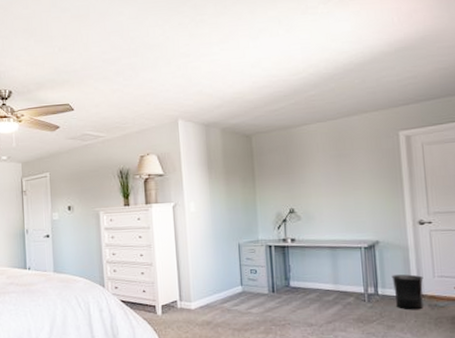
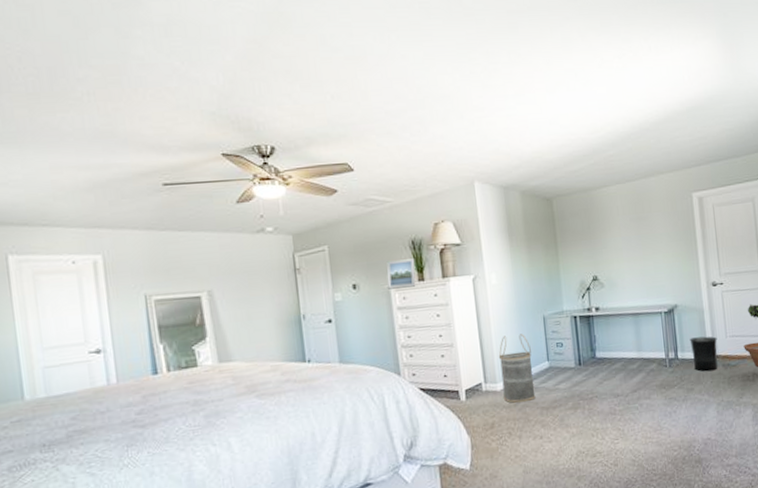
picture frame: none [97,186,122,212] -> present [386,258,416,289]
basket: none [194,258,228,322] -> present [498,334,536,403]

